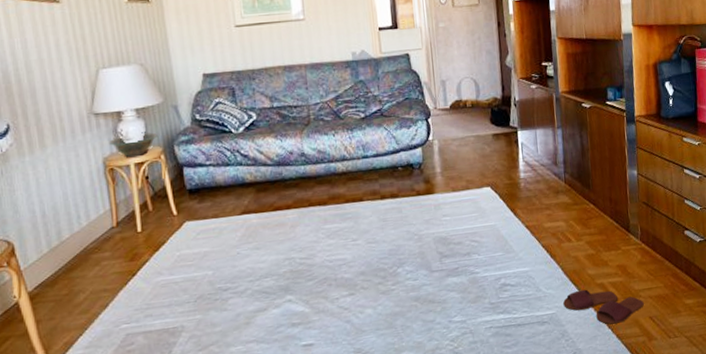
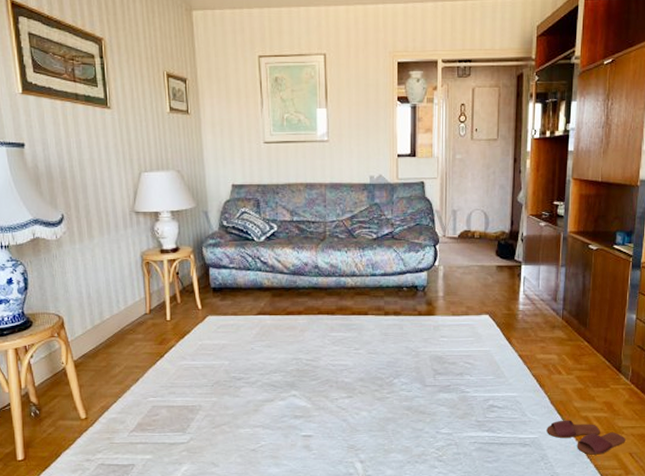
decorative bowl: present [109,132,158,158] -> none [147,233,189,254]

